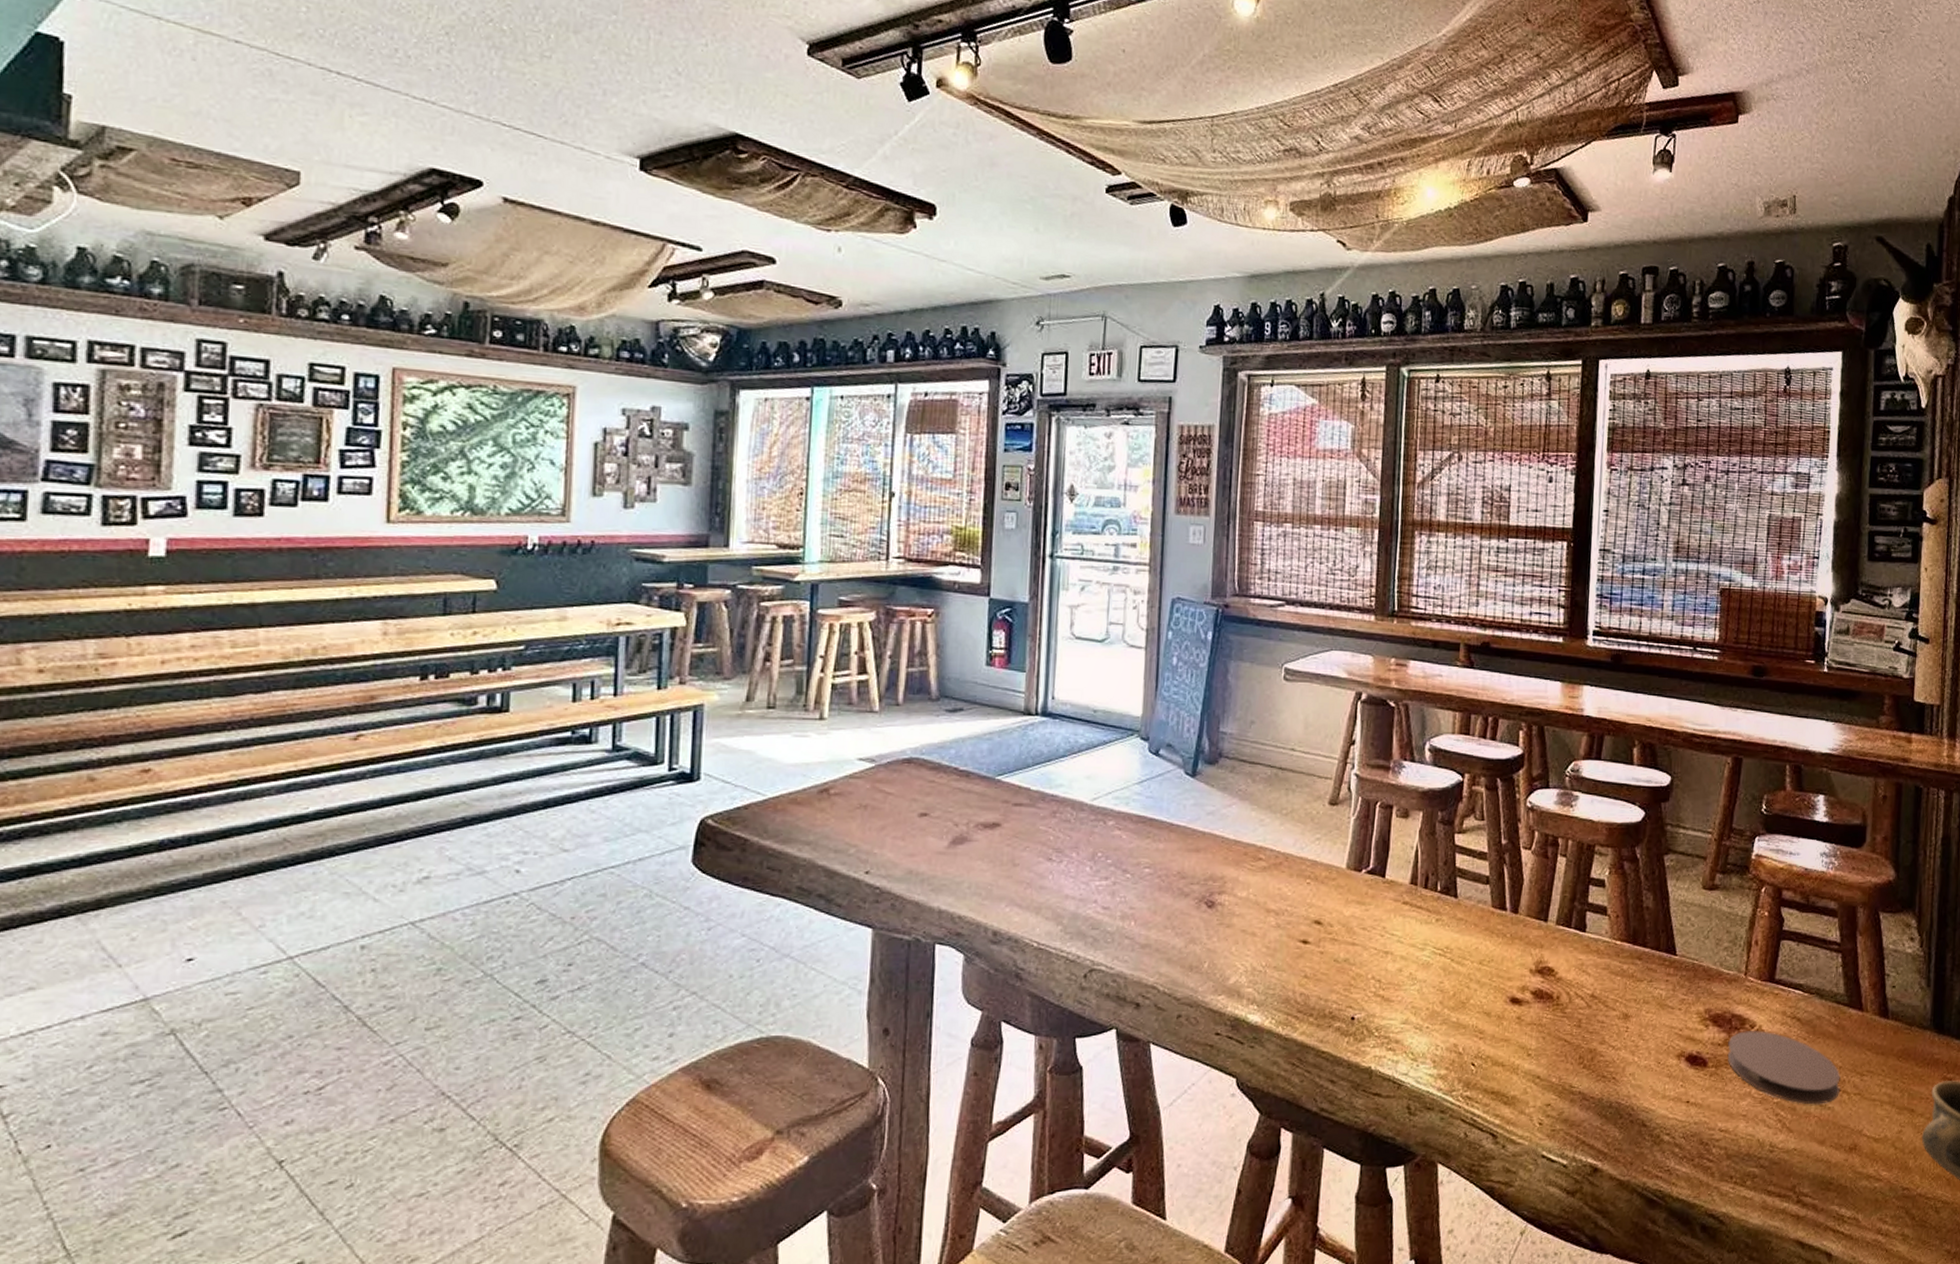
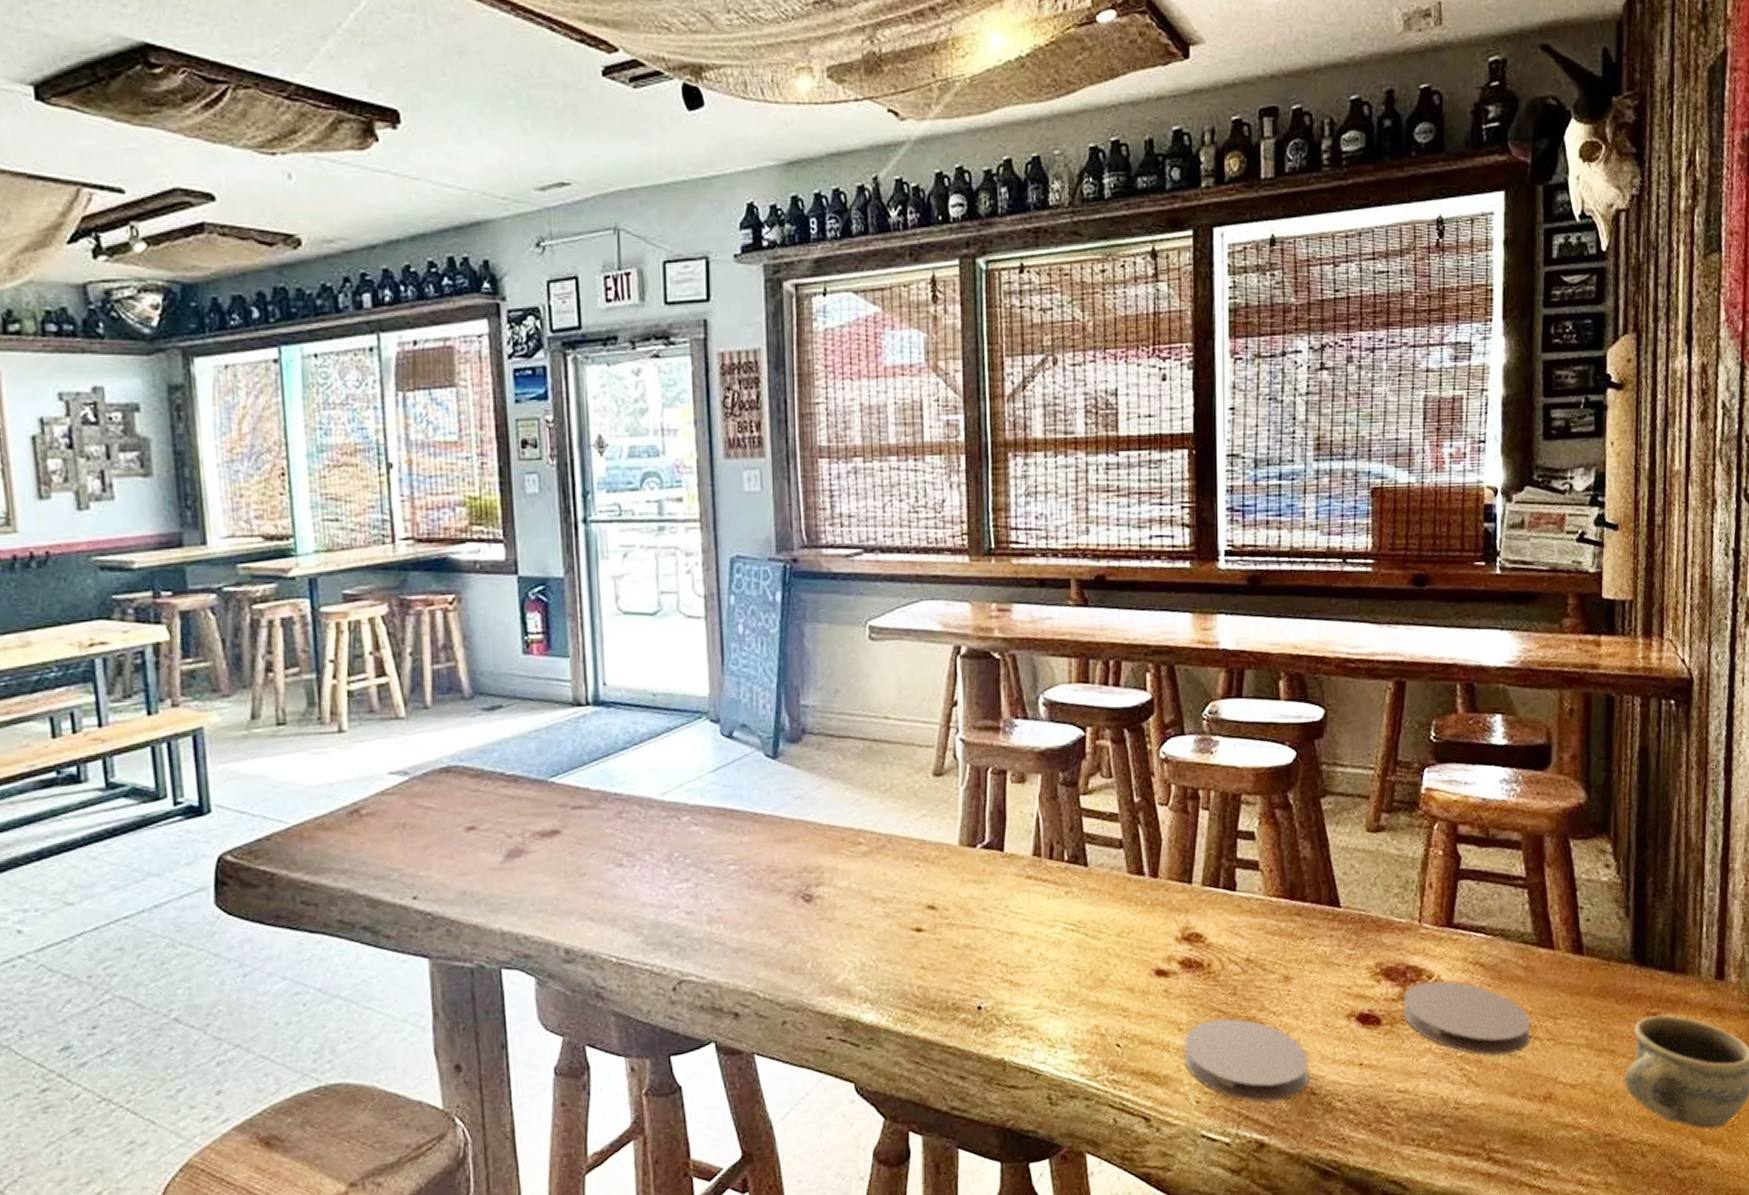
coaster: none [1531,1049,1642,1130] -> present [1184,1019,1310,1102]

